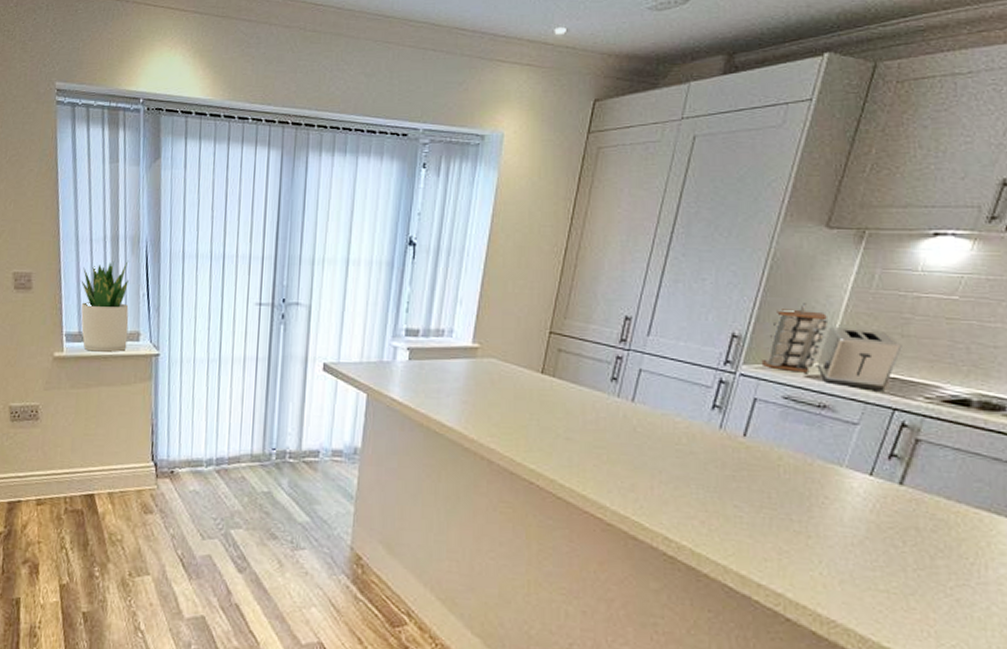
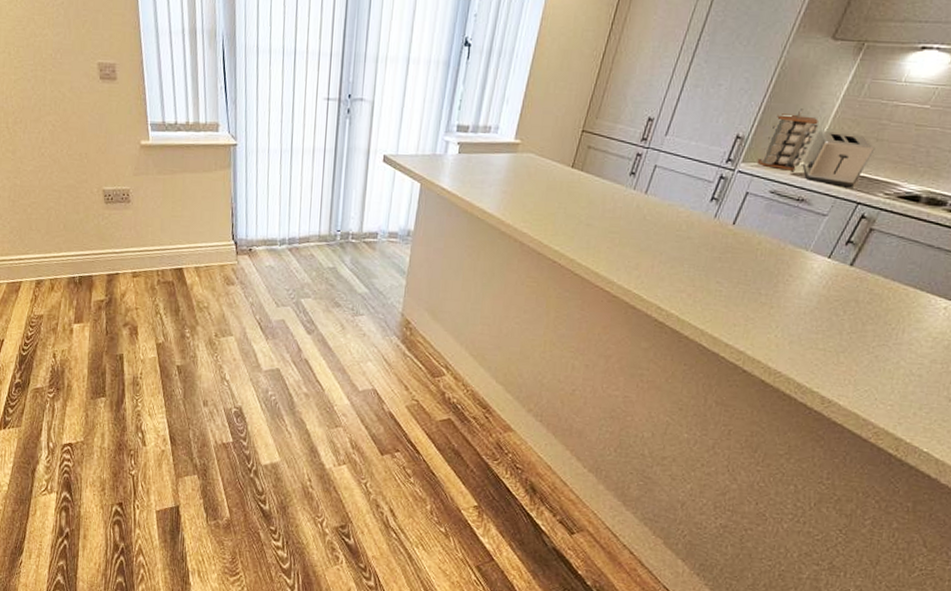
planter: present [81,260,129,353] -> none [162,53,209,142]

